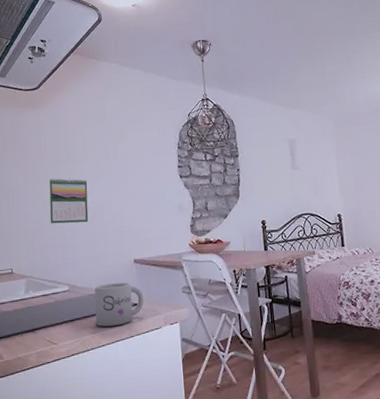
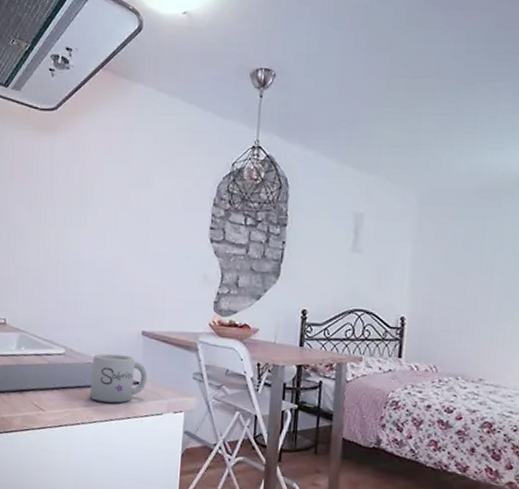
calendar: present [49,178,89,224] -> none [53,221,100,279]

